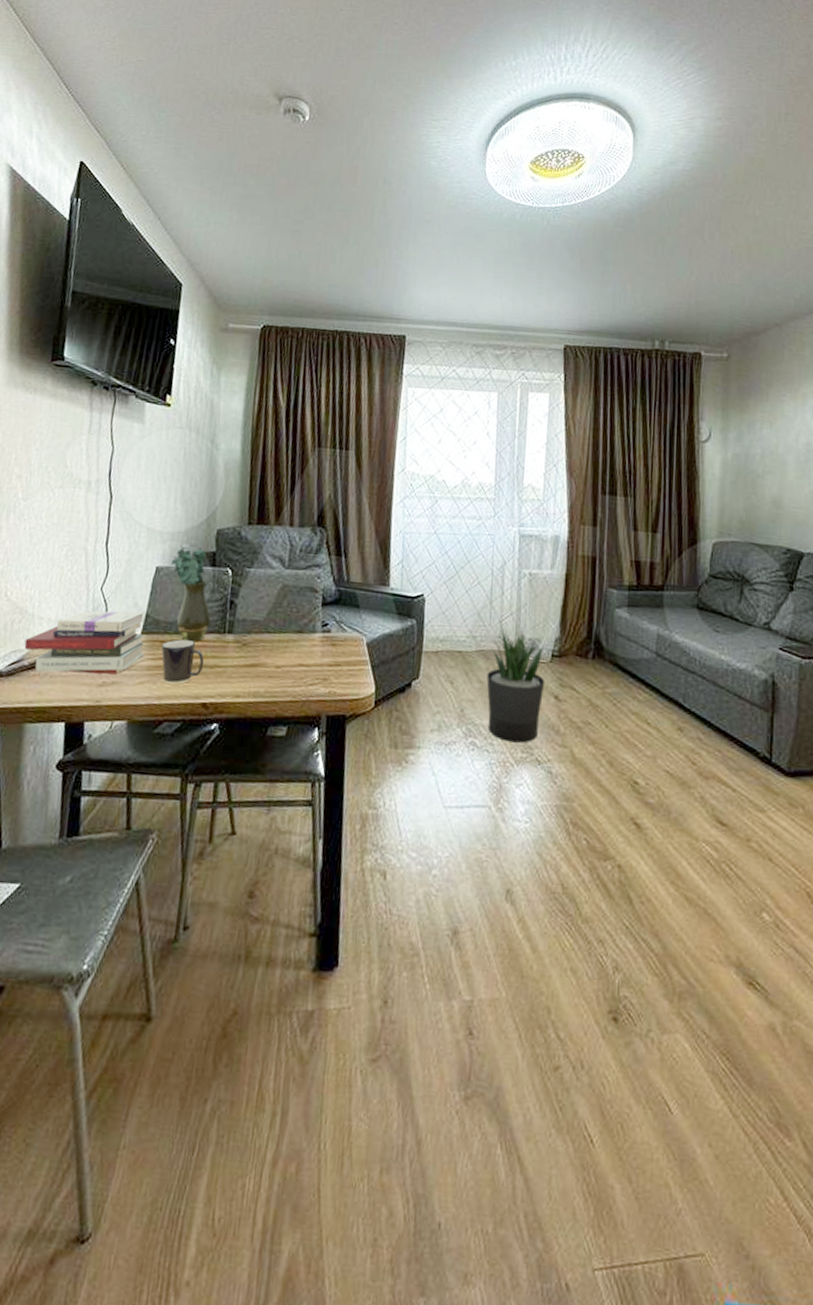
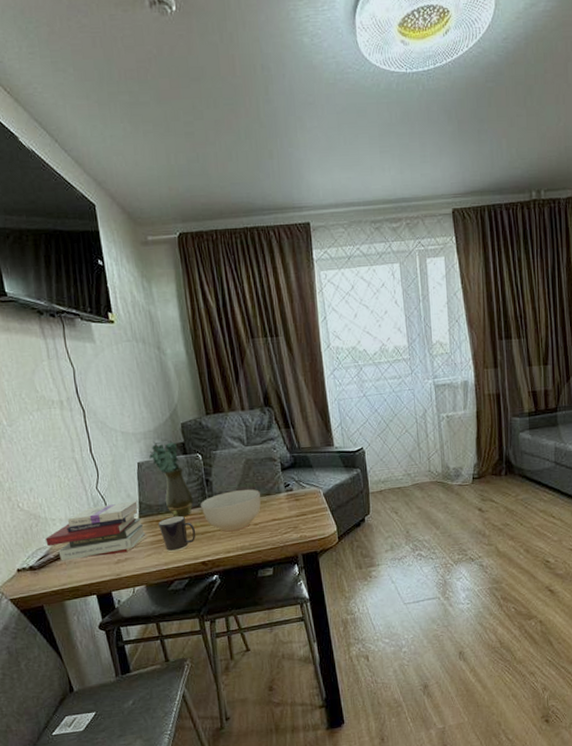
bowl: none [216,619,292,672] -> present [200,488,261,532]
planter: present [486,626,545,743] -> none [423,462,470,549]

